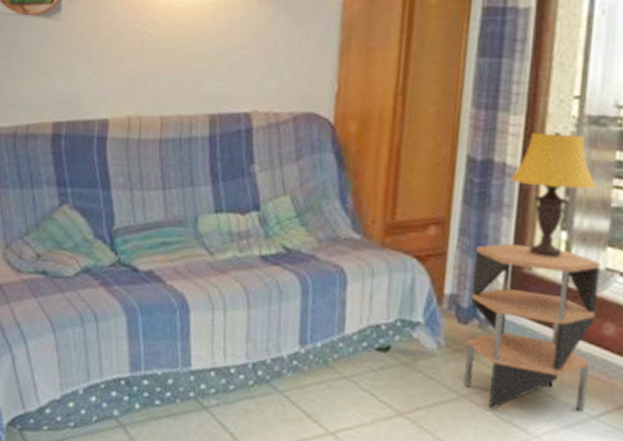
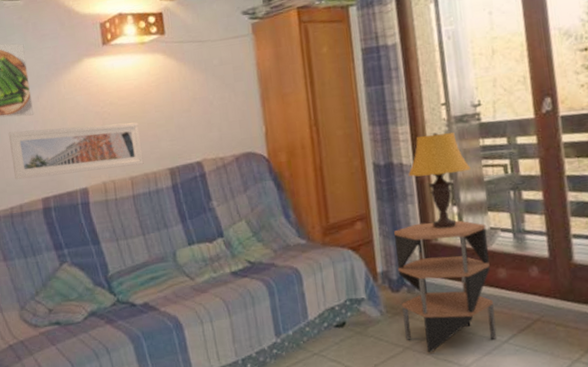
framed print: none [26,36,183,103] -> present [8,122,144,180]

